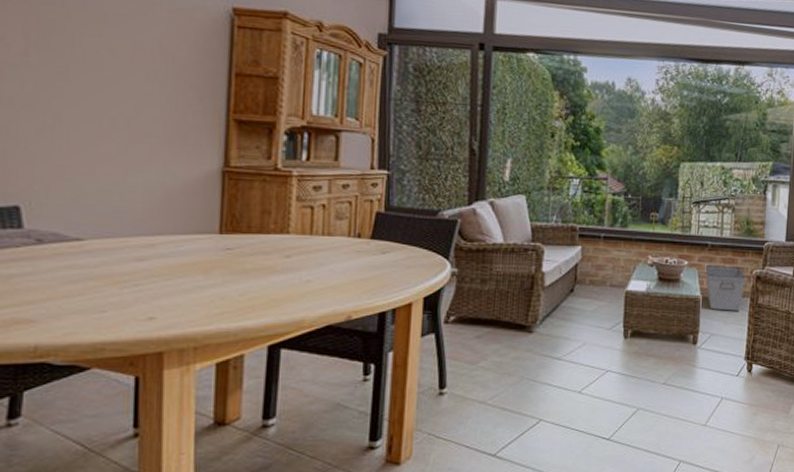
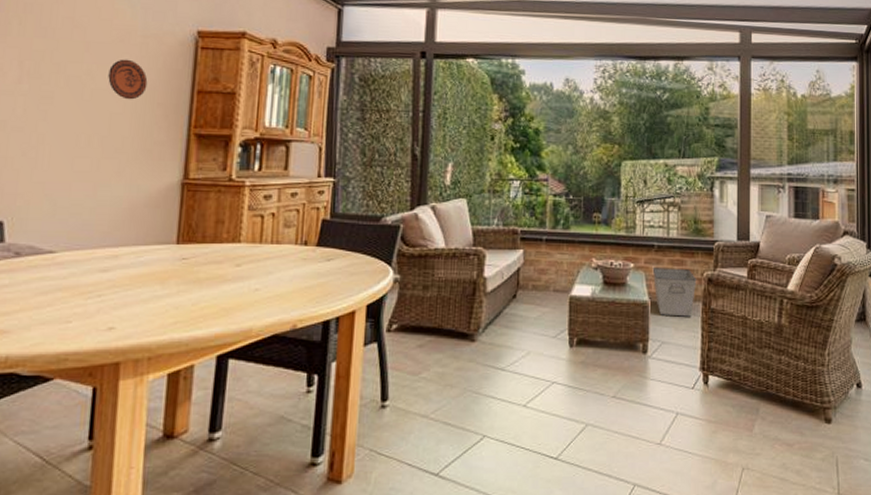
decorative plate: none [131,34,178,80] -> present [108,59,148,100]

